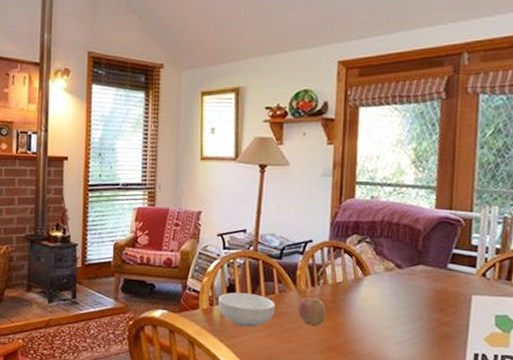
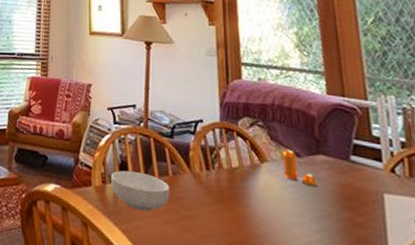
apple: present [297,297,327,325] -> none [193,182,225,215]
pepper shaker: none [384,262,414,293] -> present [282,149,317,186]

